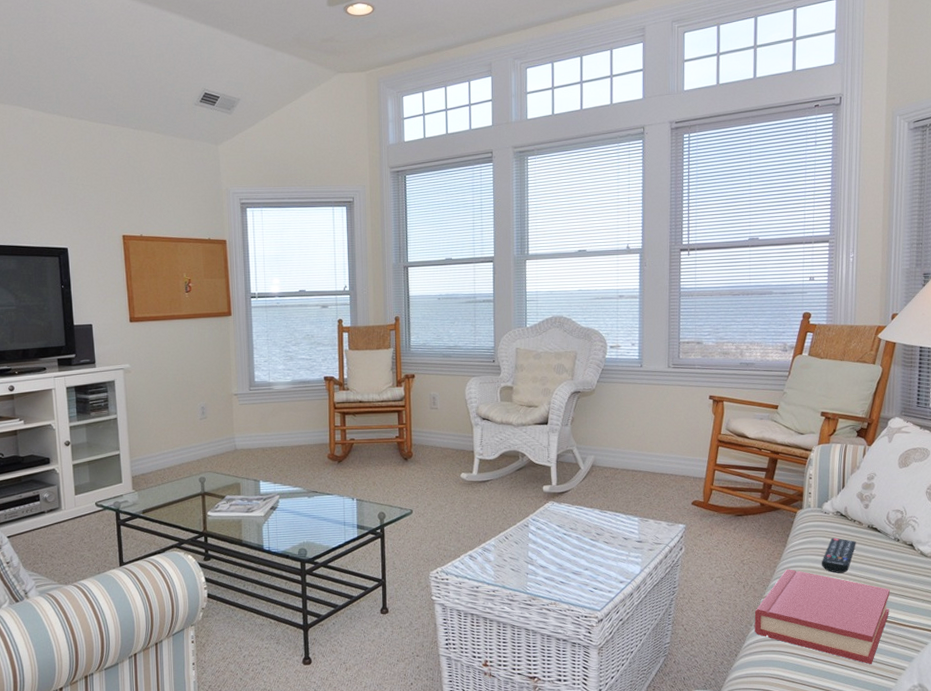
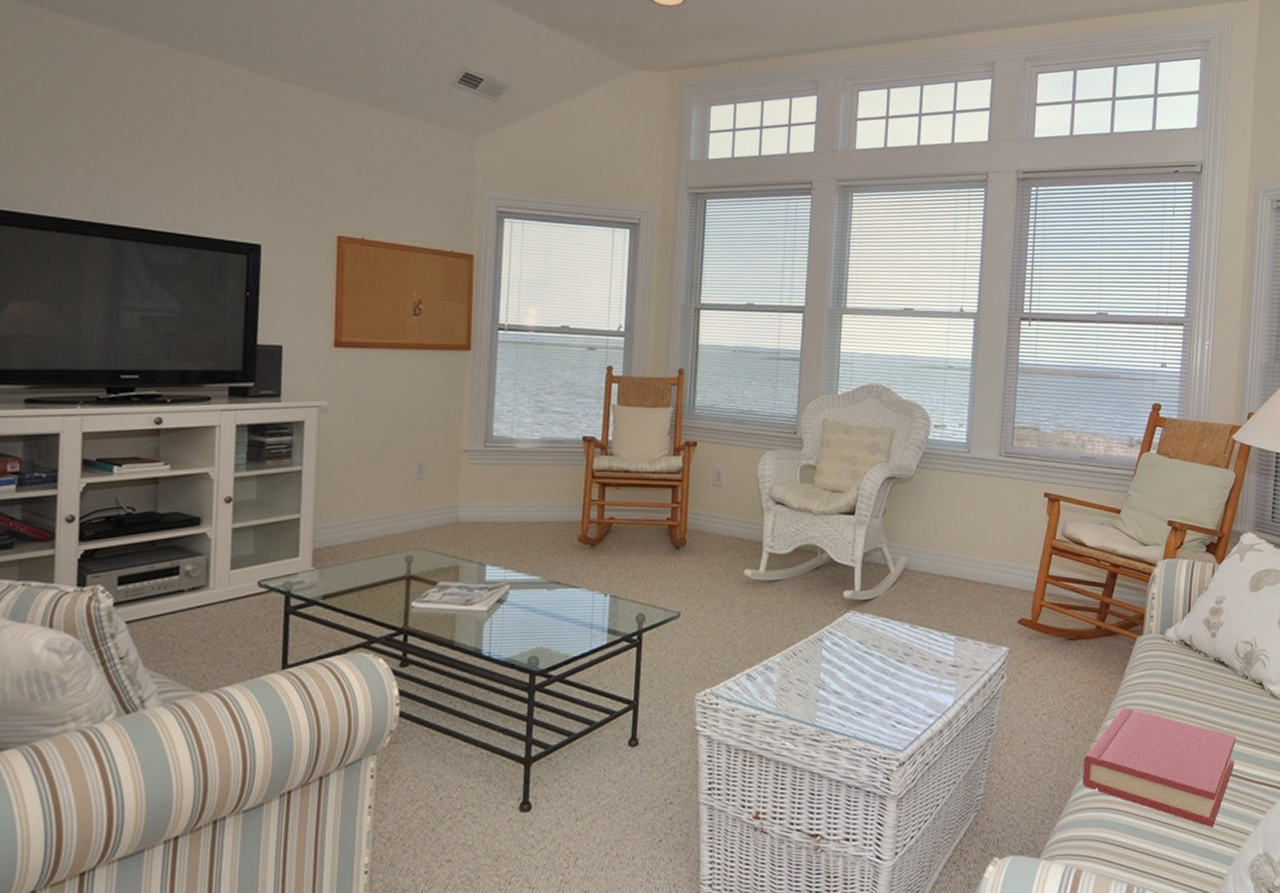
remote control: present [822,537,856,573] -> none [1162,671,1201,714]

